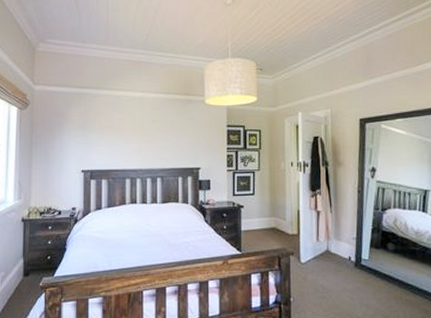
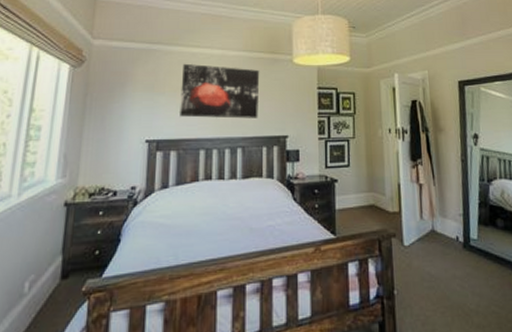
wall art: none [108,105,176,153] -> present [180,63,260,119]

